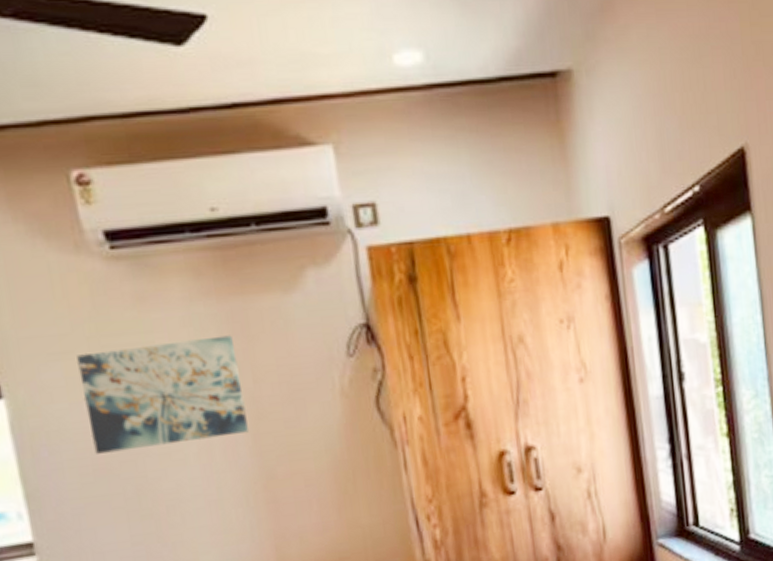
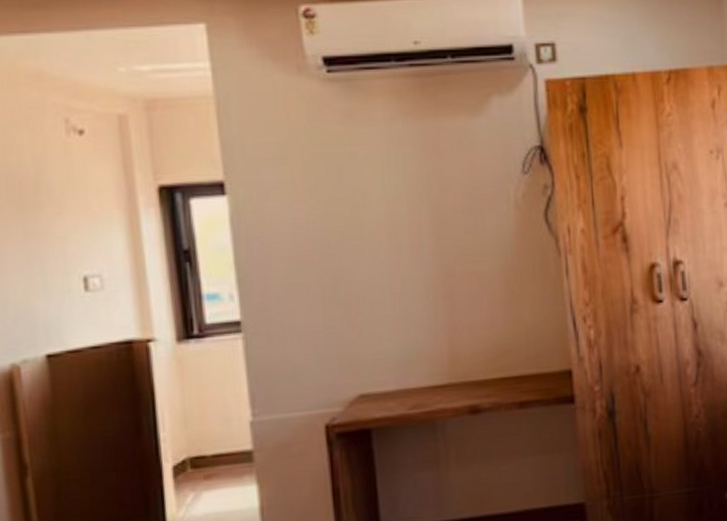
wall art: present [77,335,250,454] -> none [291,150,434,247]

